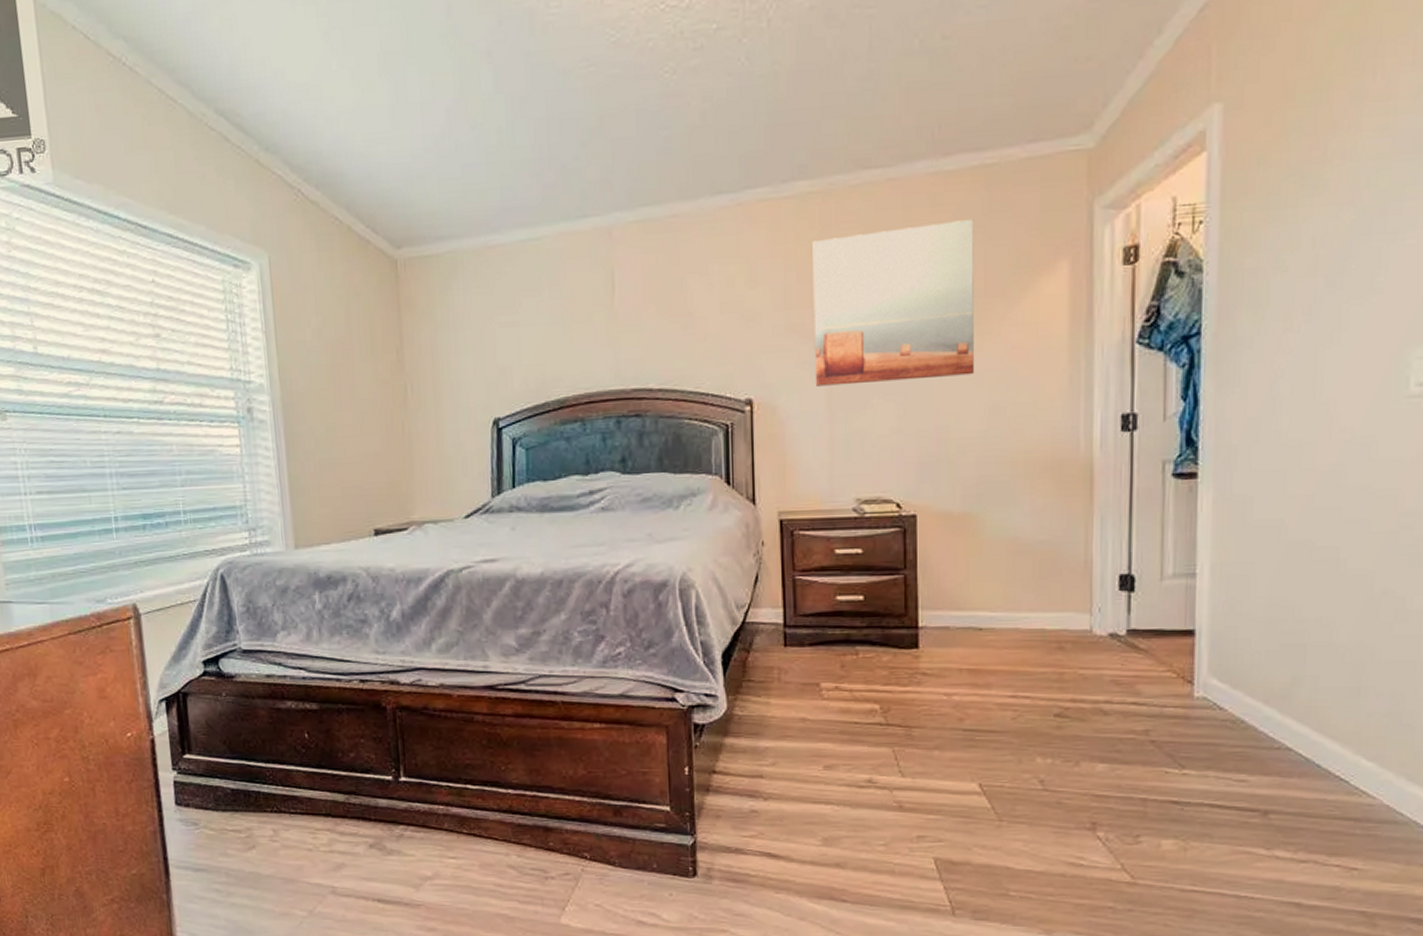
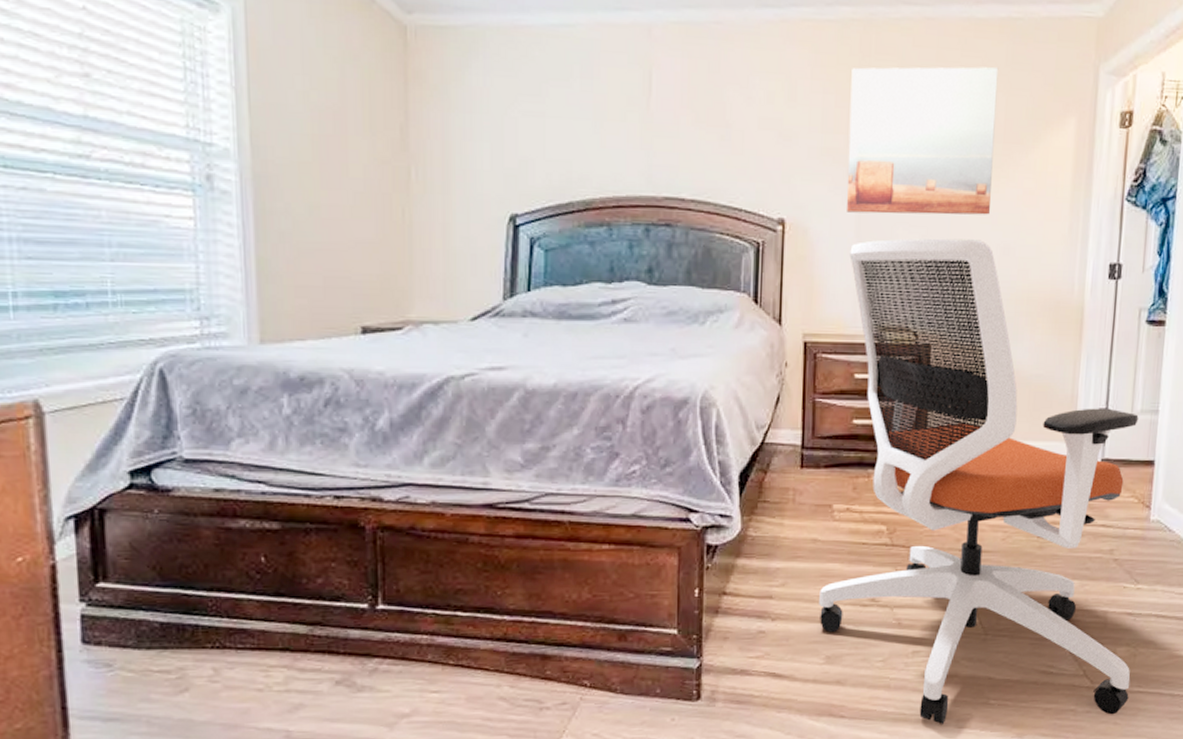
office chair: none [812,401,1182,916] -> present [819,238,1139,725]

